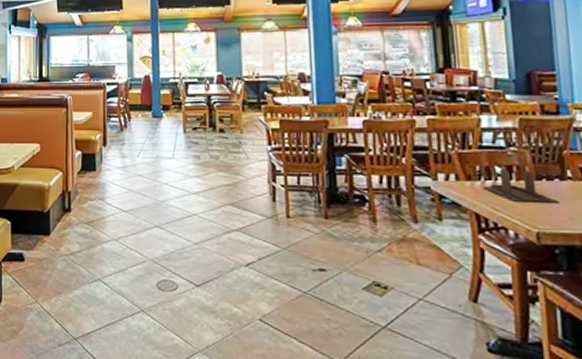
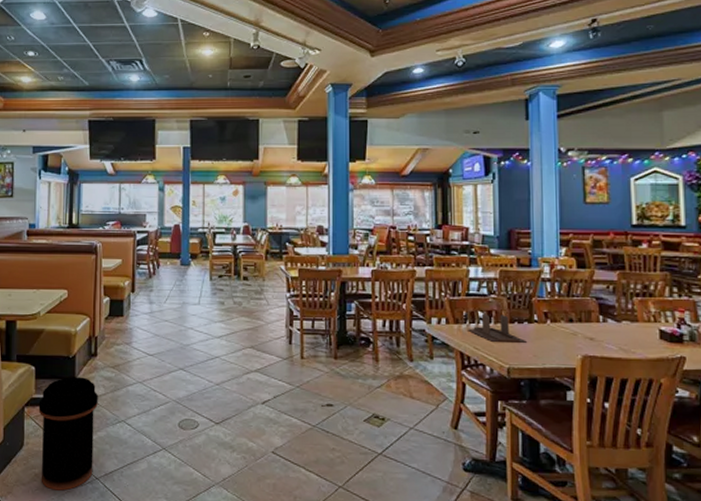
trash can: none [15,232,73,350] -> present [38,377,98,491]

